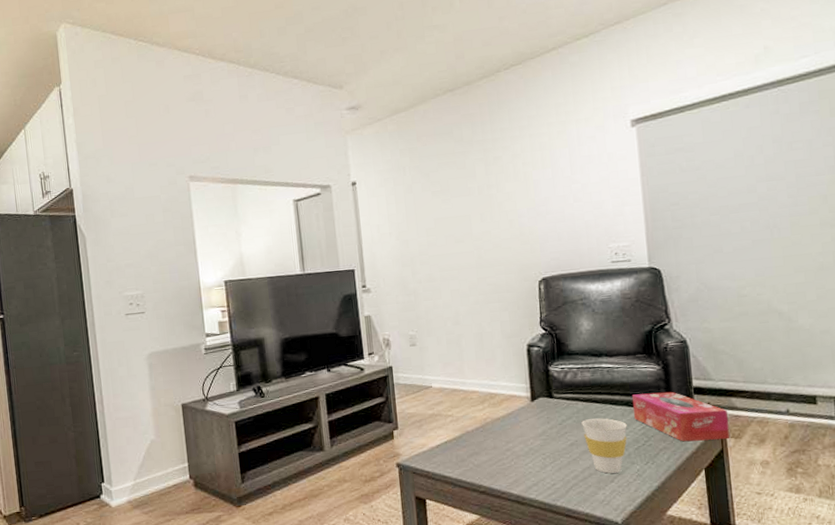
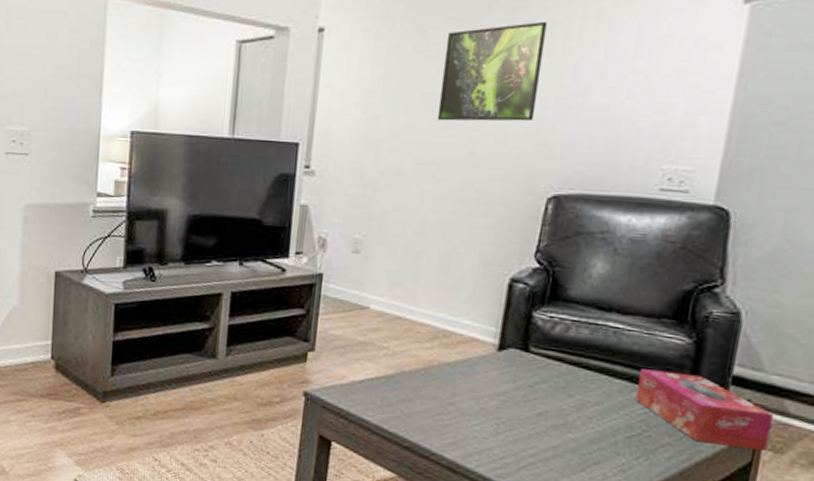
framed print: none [443,156,516,237] -> present [437,21,548,122]
cup: present [581,418,627,474] -> none [559,387,623,462]

